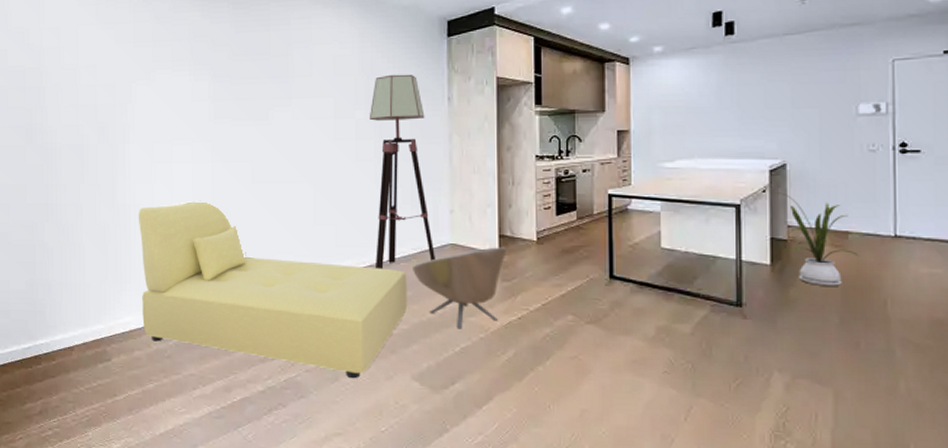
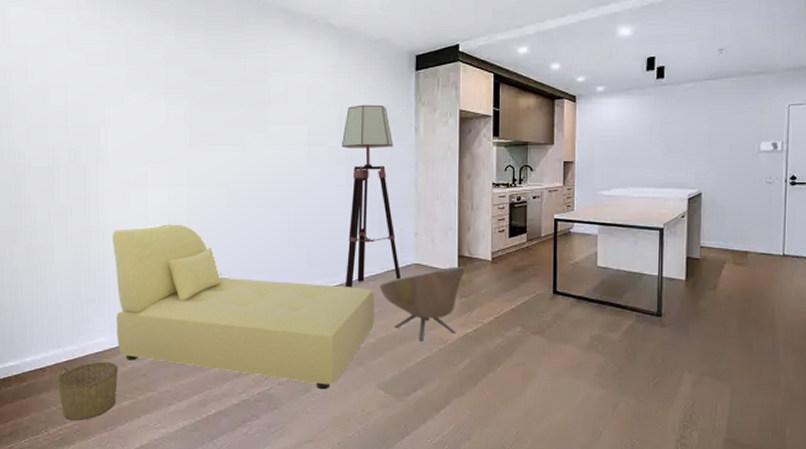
basket: none [84,341,144,402] -> present [56,361,119,420]
house plant: present [777,192,859,287] -> none [693,218,755,299]

